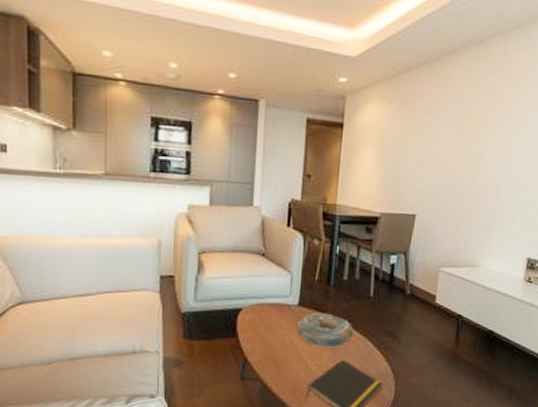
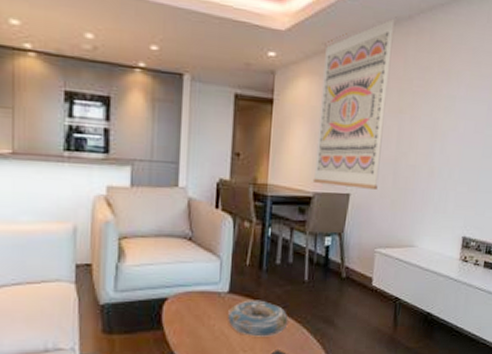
wall art: none [379,41,467,212] -> present [312,16,397,191]

